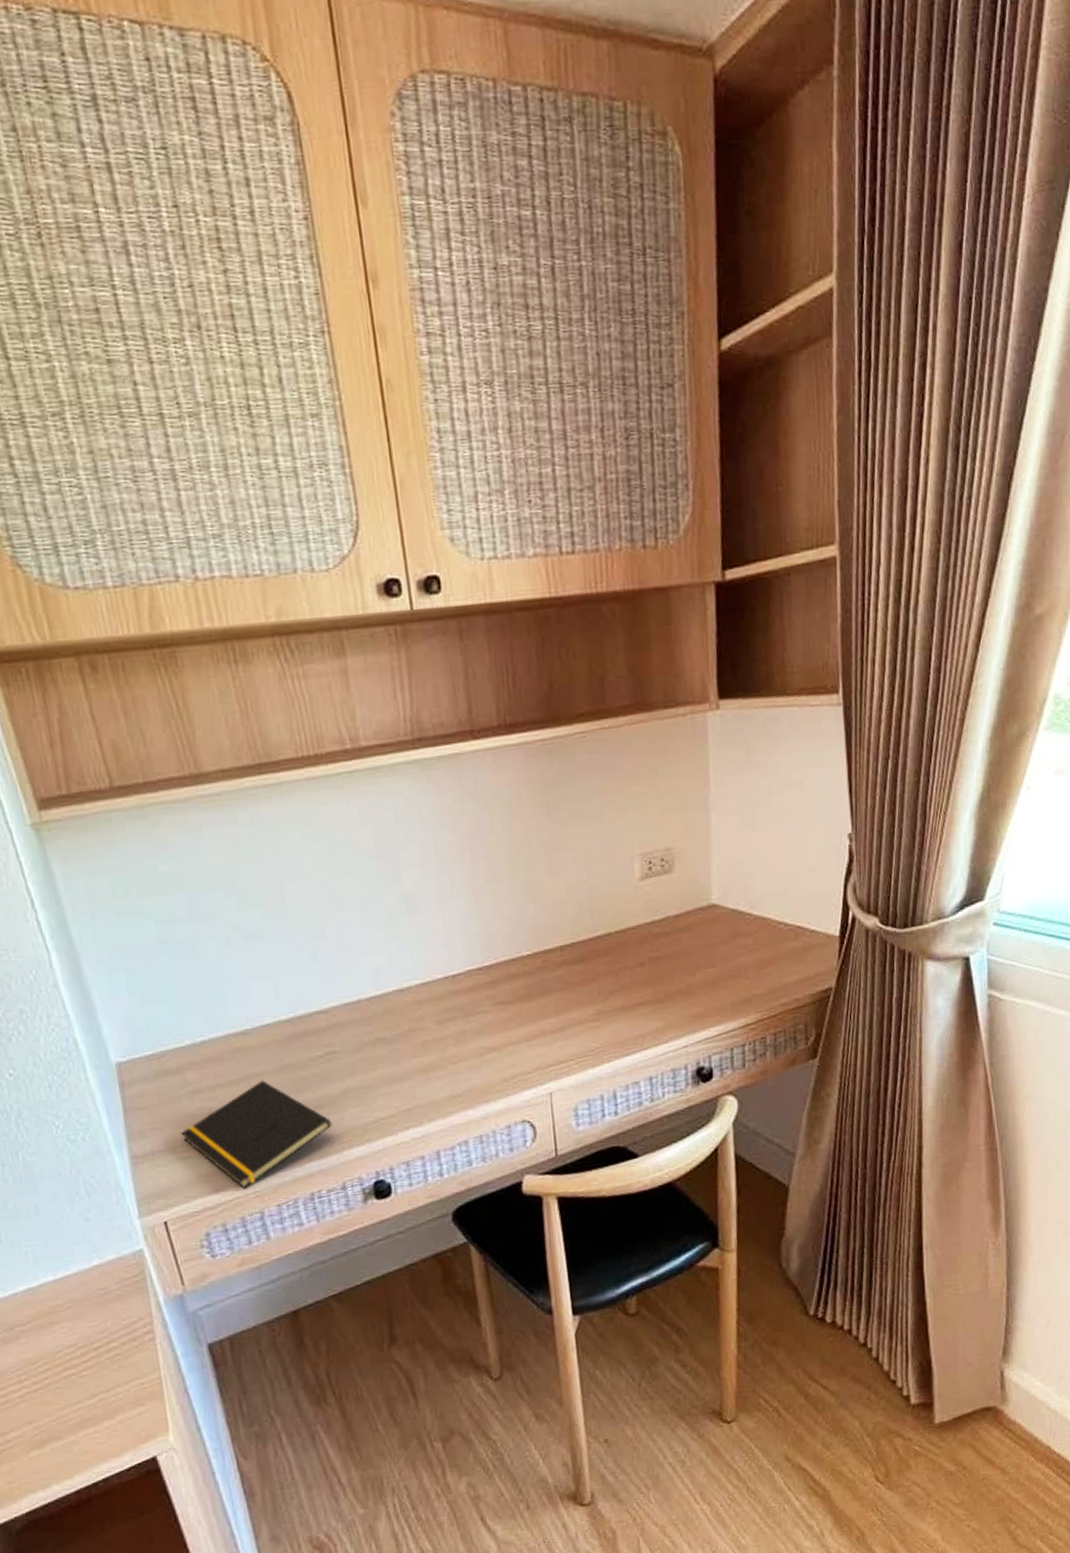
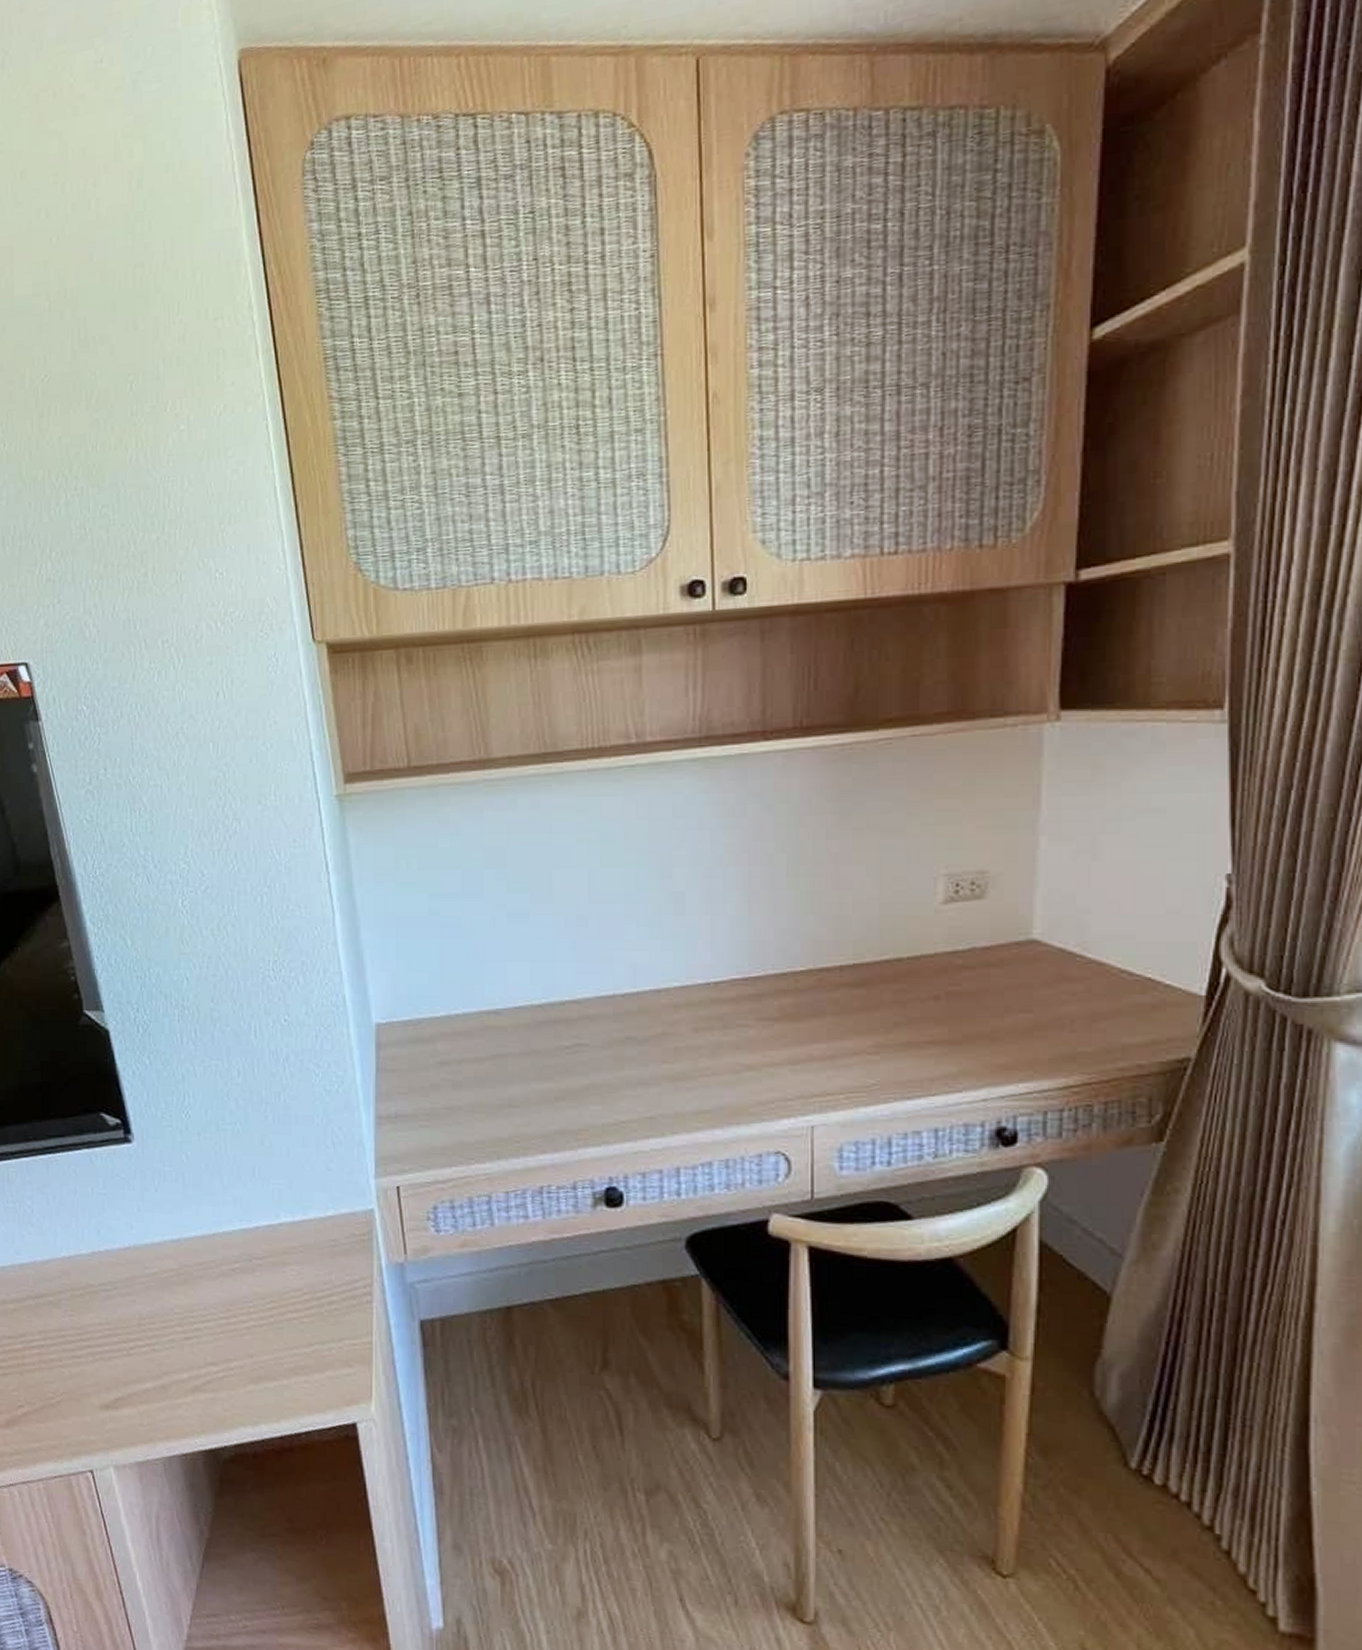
notepad: present [181,1080,332,1189] -> none [424,1062,570,1168]

